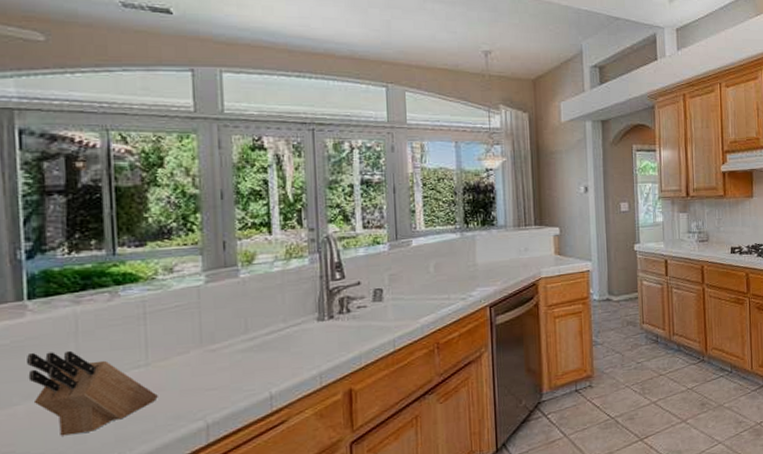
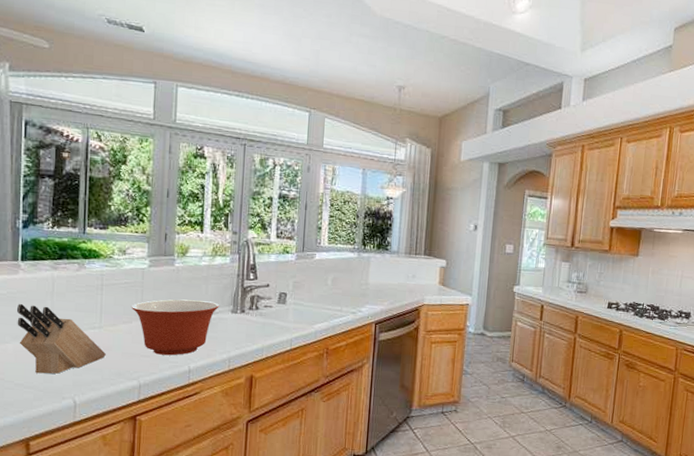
mixing bowl: none [187,312,301,385] -> present [132,299,219,356]

